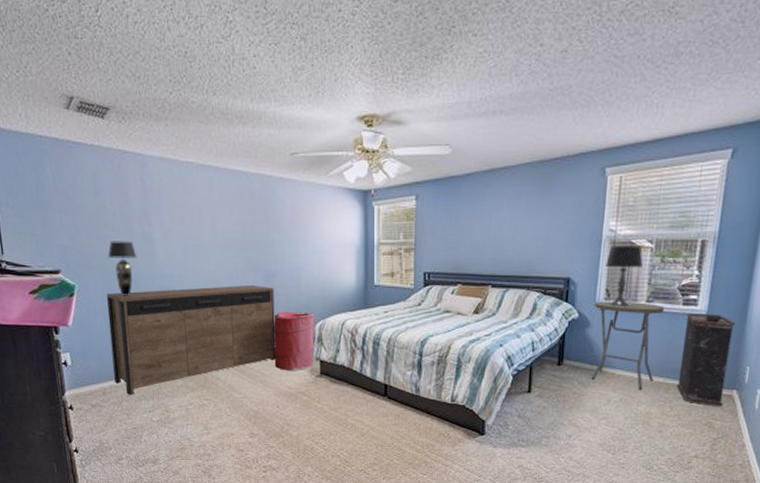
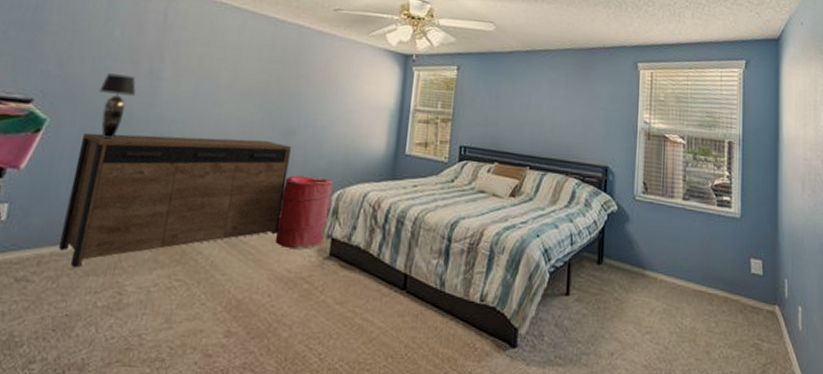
side table: present [591,301,665,390] -> none [632,194,701,300]
table lamp: present [605,246,643,306] -> none [642,138,677,203]
oil can: present [676,313,736,407] -> none [719,215,769,325]

